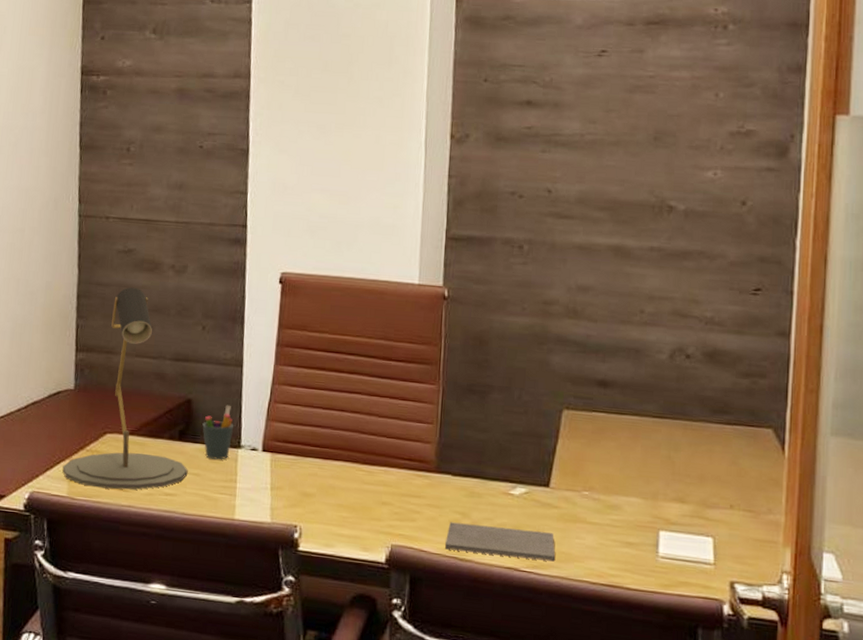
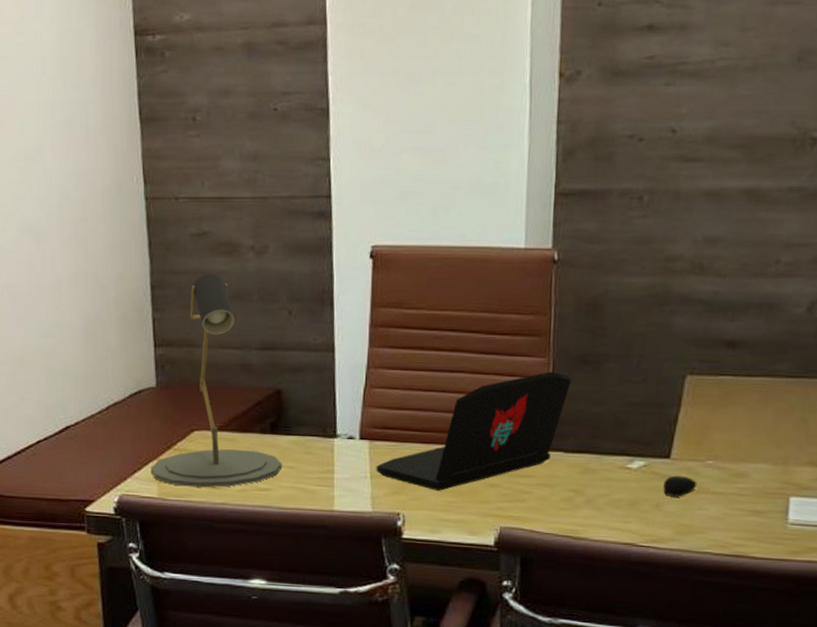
pen holder: present [202,404,234,460] -> none [294,393,329,451]
laptop: none [276,398,459,506] -> present [376,371,572,491]
notepad: present [444,522,556,562] -> none [557,500,676,535]
computer mouse: none [543,504,575,525] -> present [663,475,697,497]

